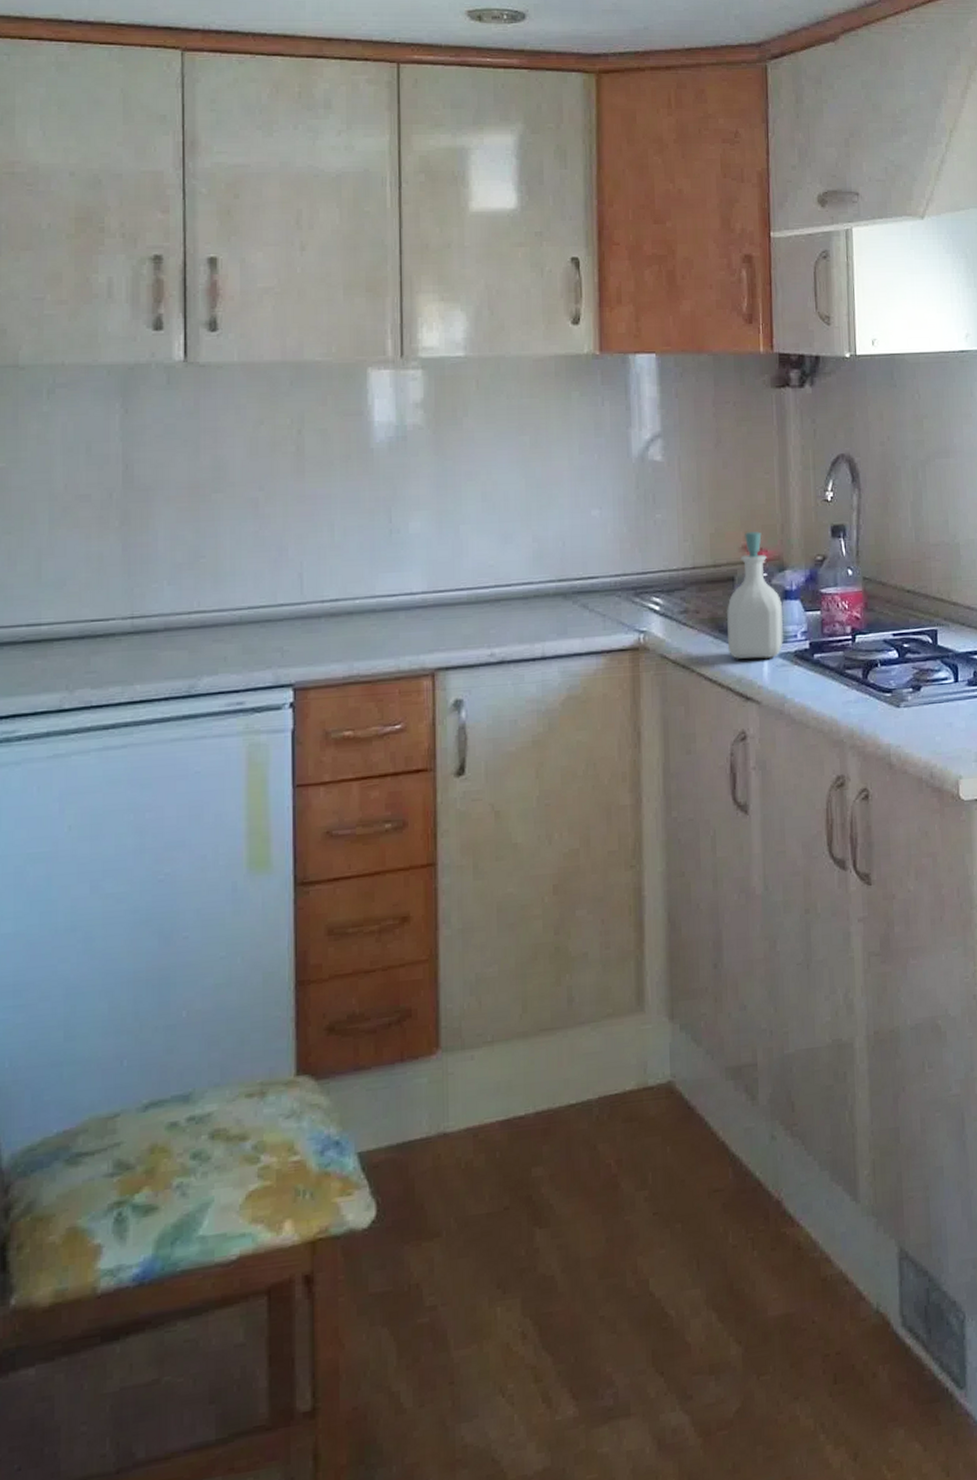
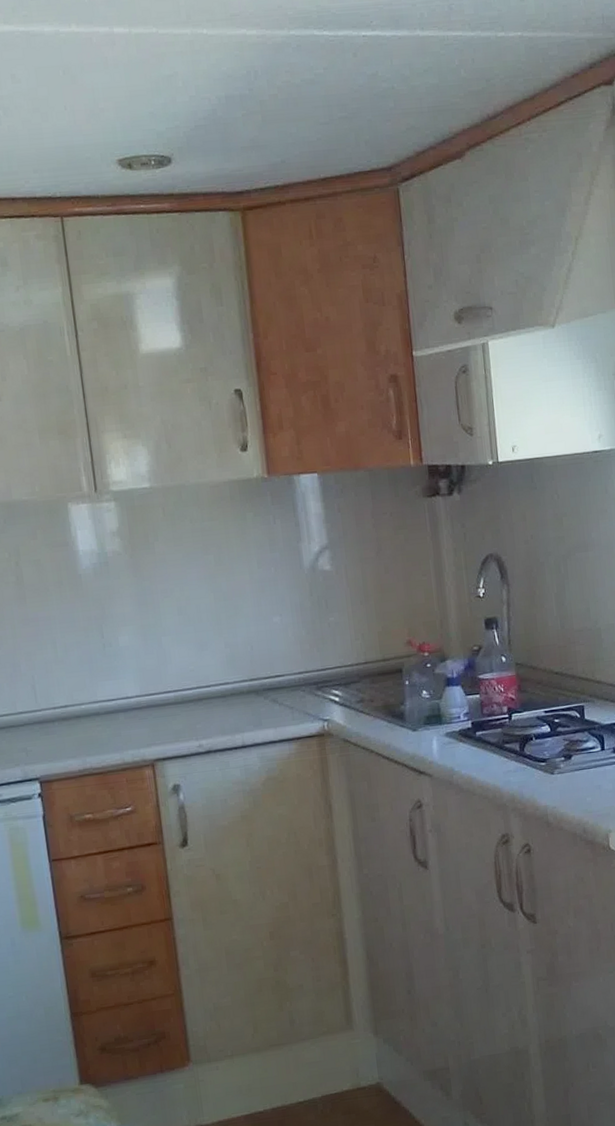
soap bottle: present [726,532,784,659] -> none [397,628,449,740]

